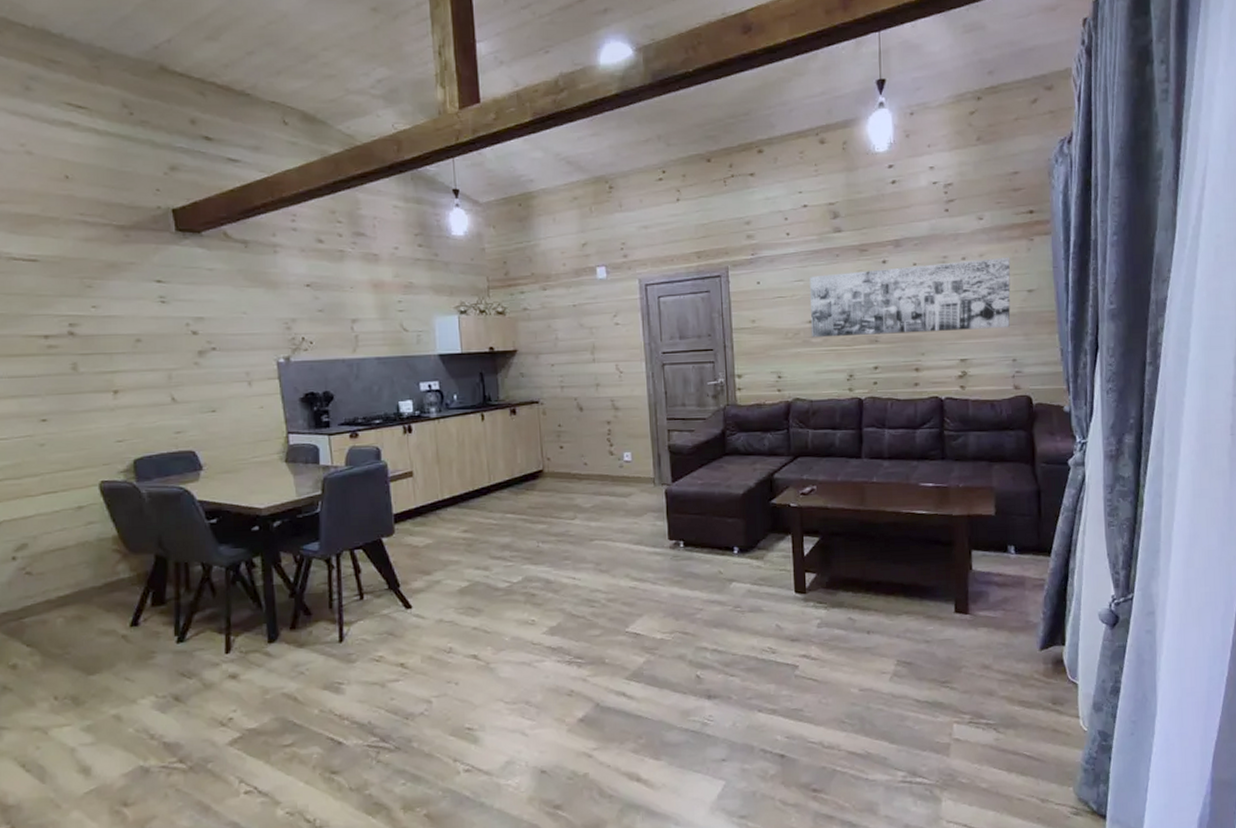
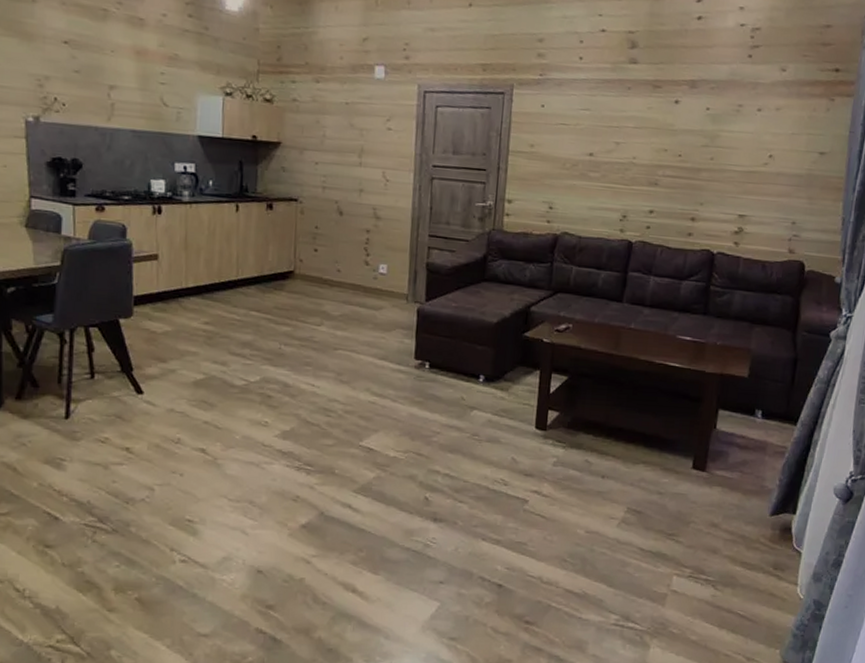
wall art: present [810,257,1011,338] -> none [589,106,808,189]

